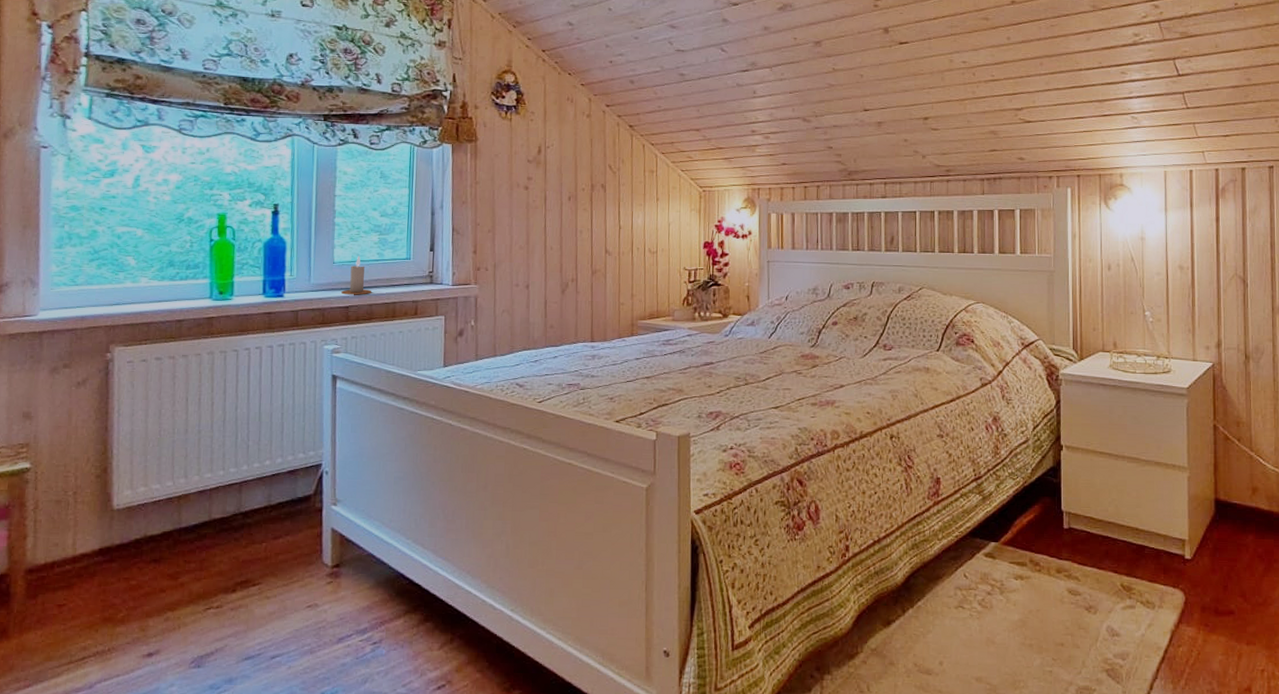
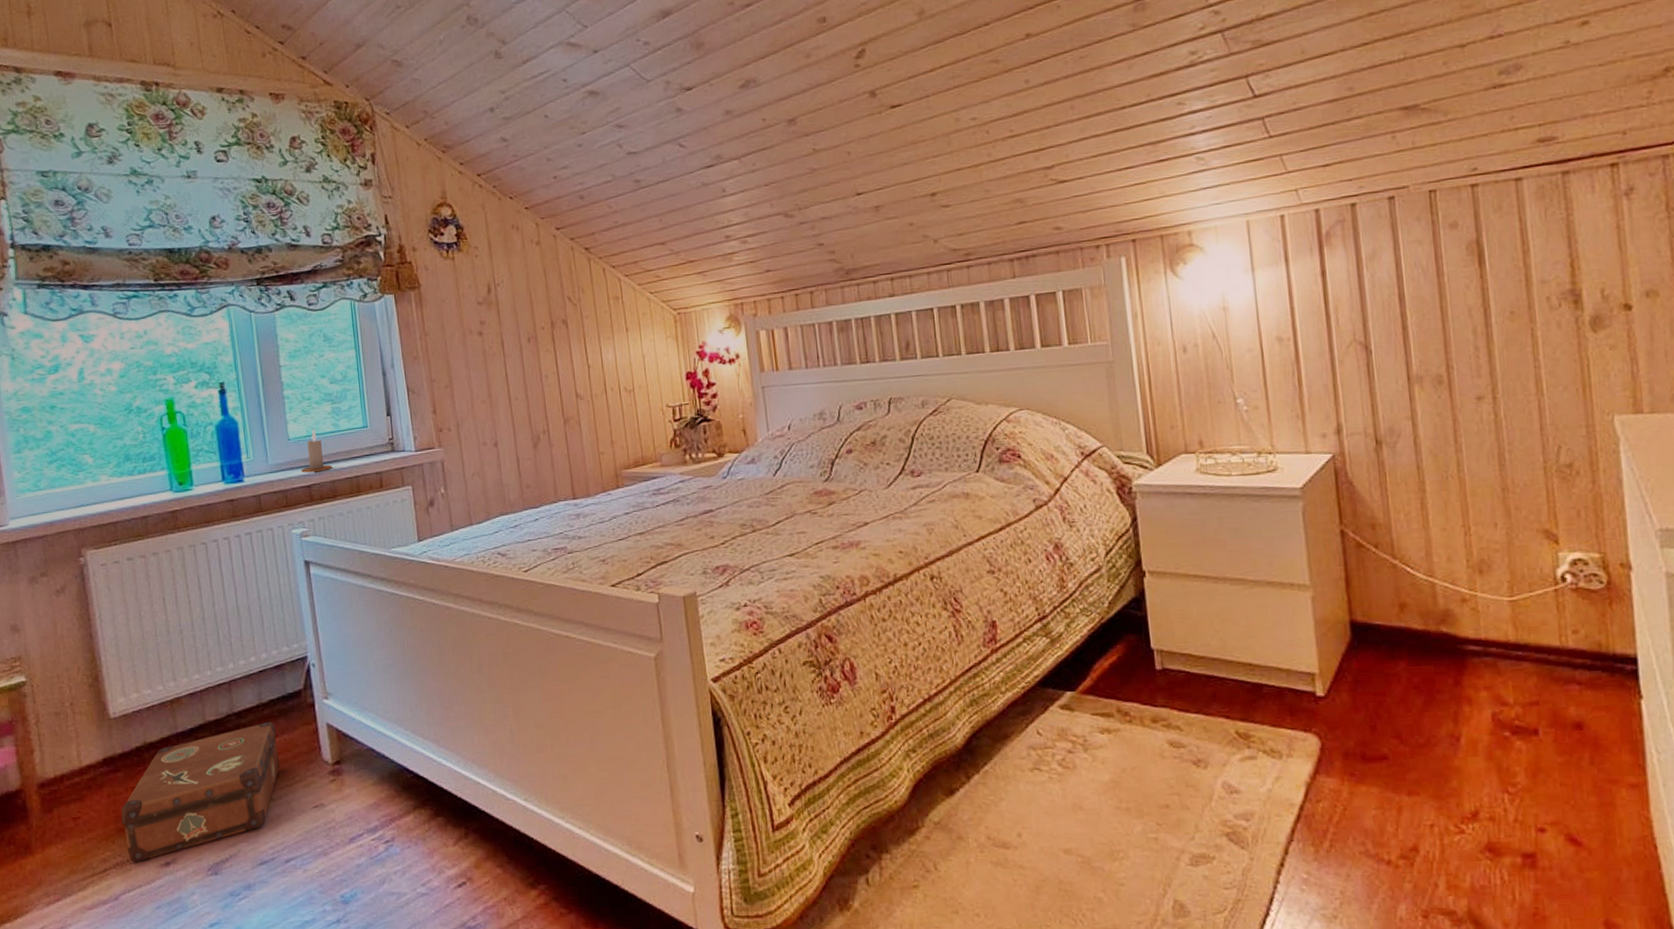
suitcase: none [109,523,281,652] -> present [121,722,280,863]

